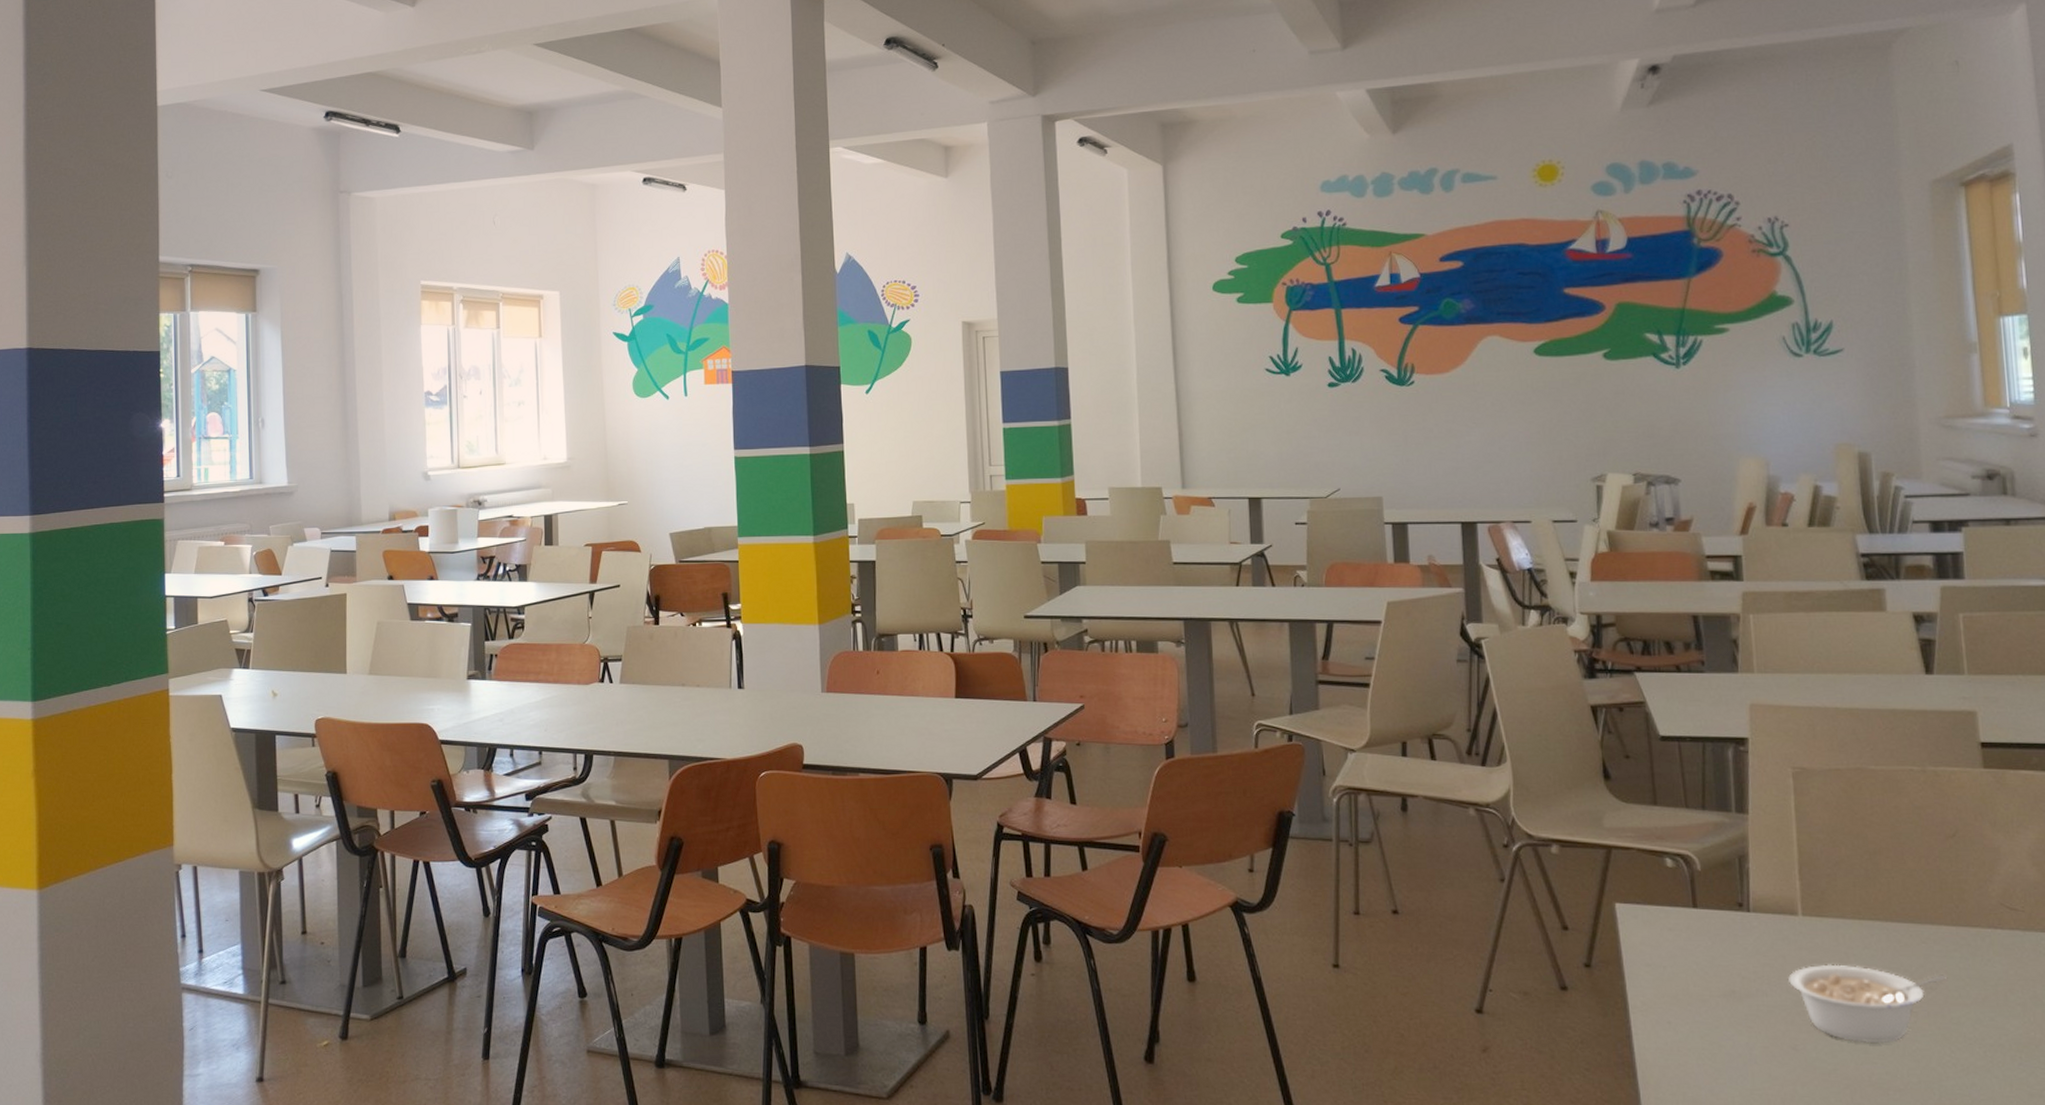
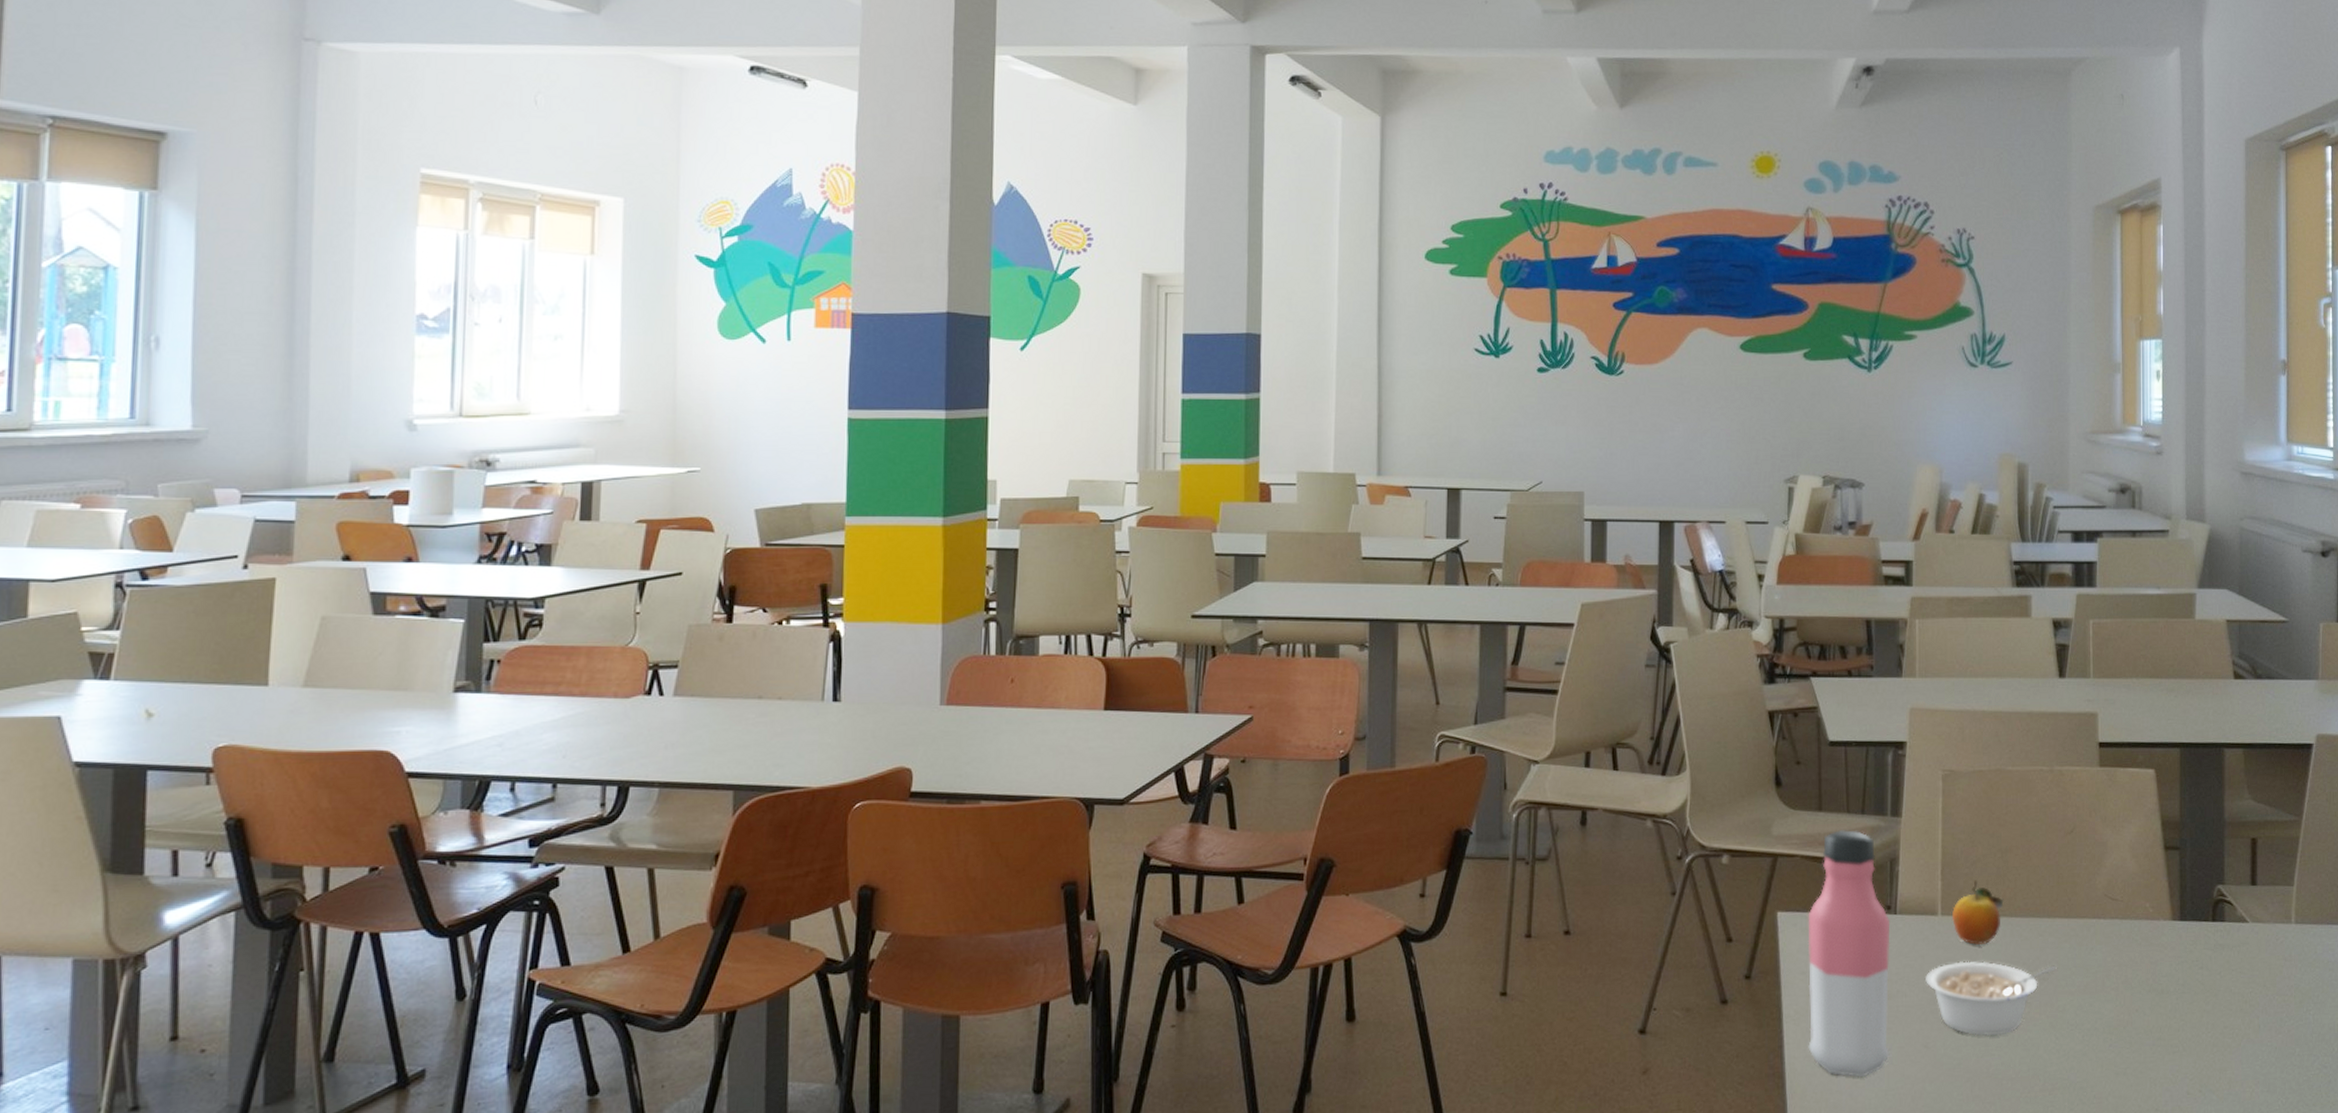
water bottle: none [1649,824,1753,1074] -> present [1807,829,1890,1078]
fruit: none [1815,881,1877,948] -> present [1952,880,2005,945]

